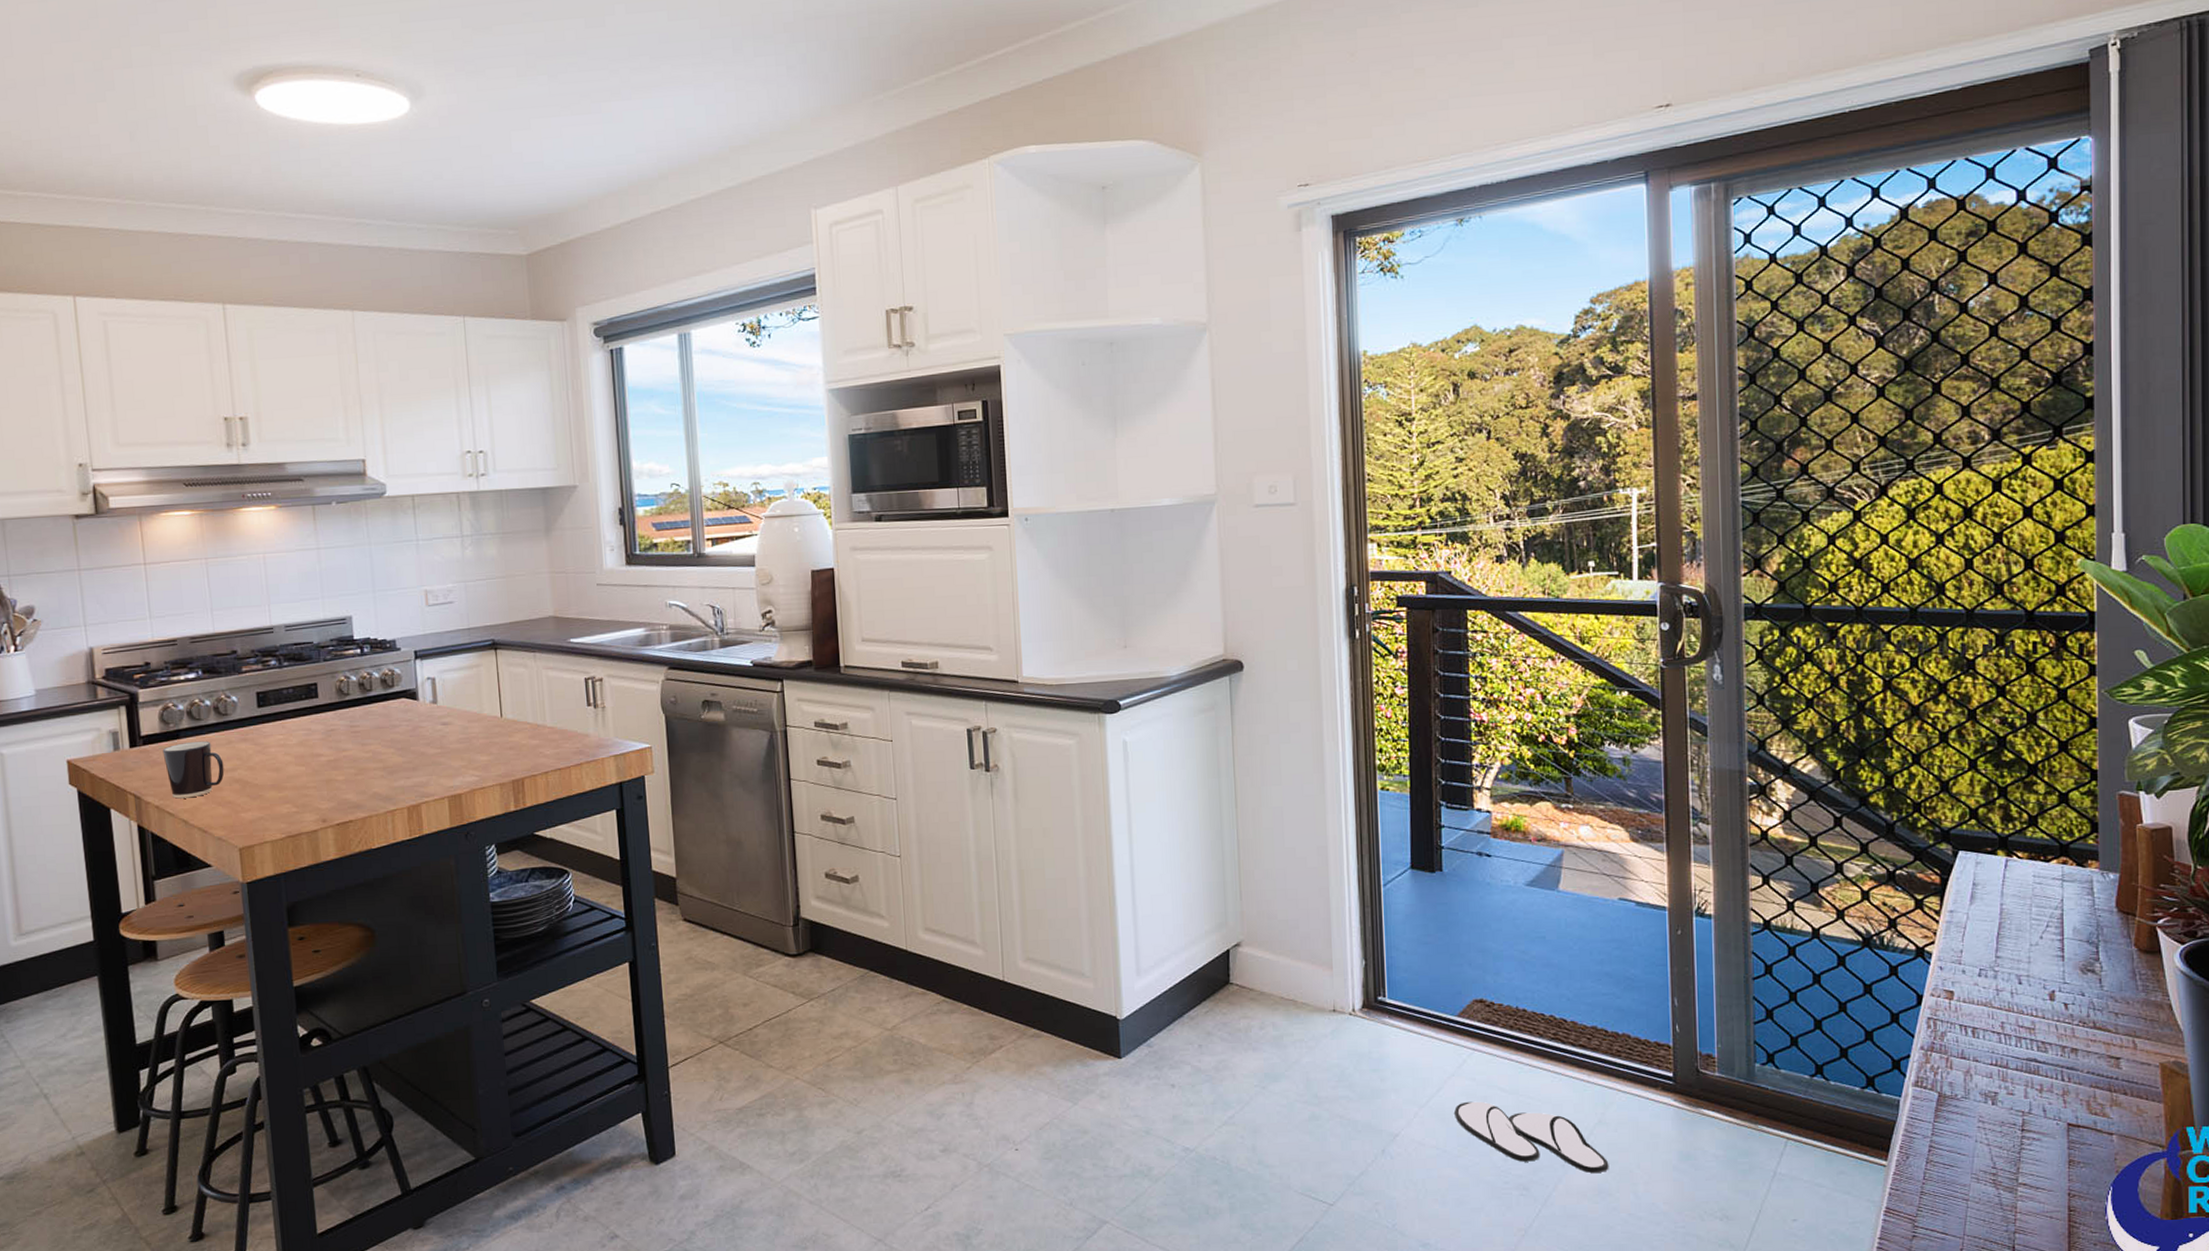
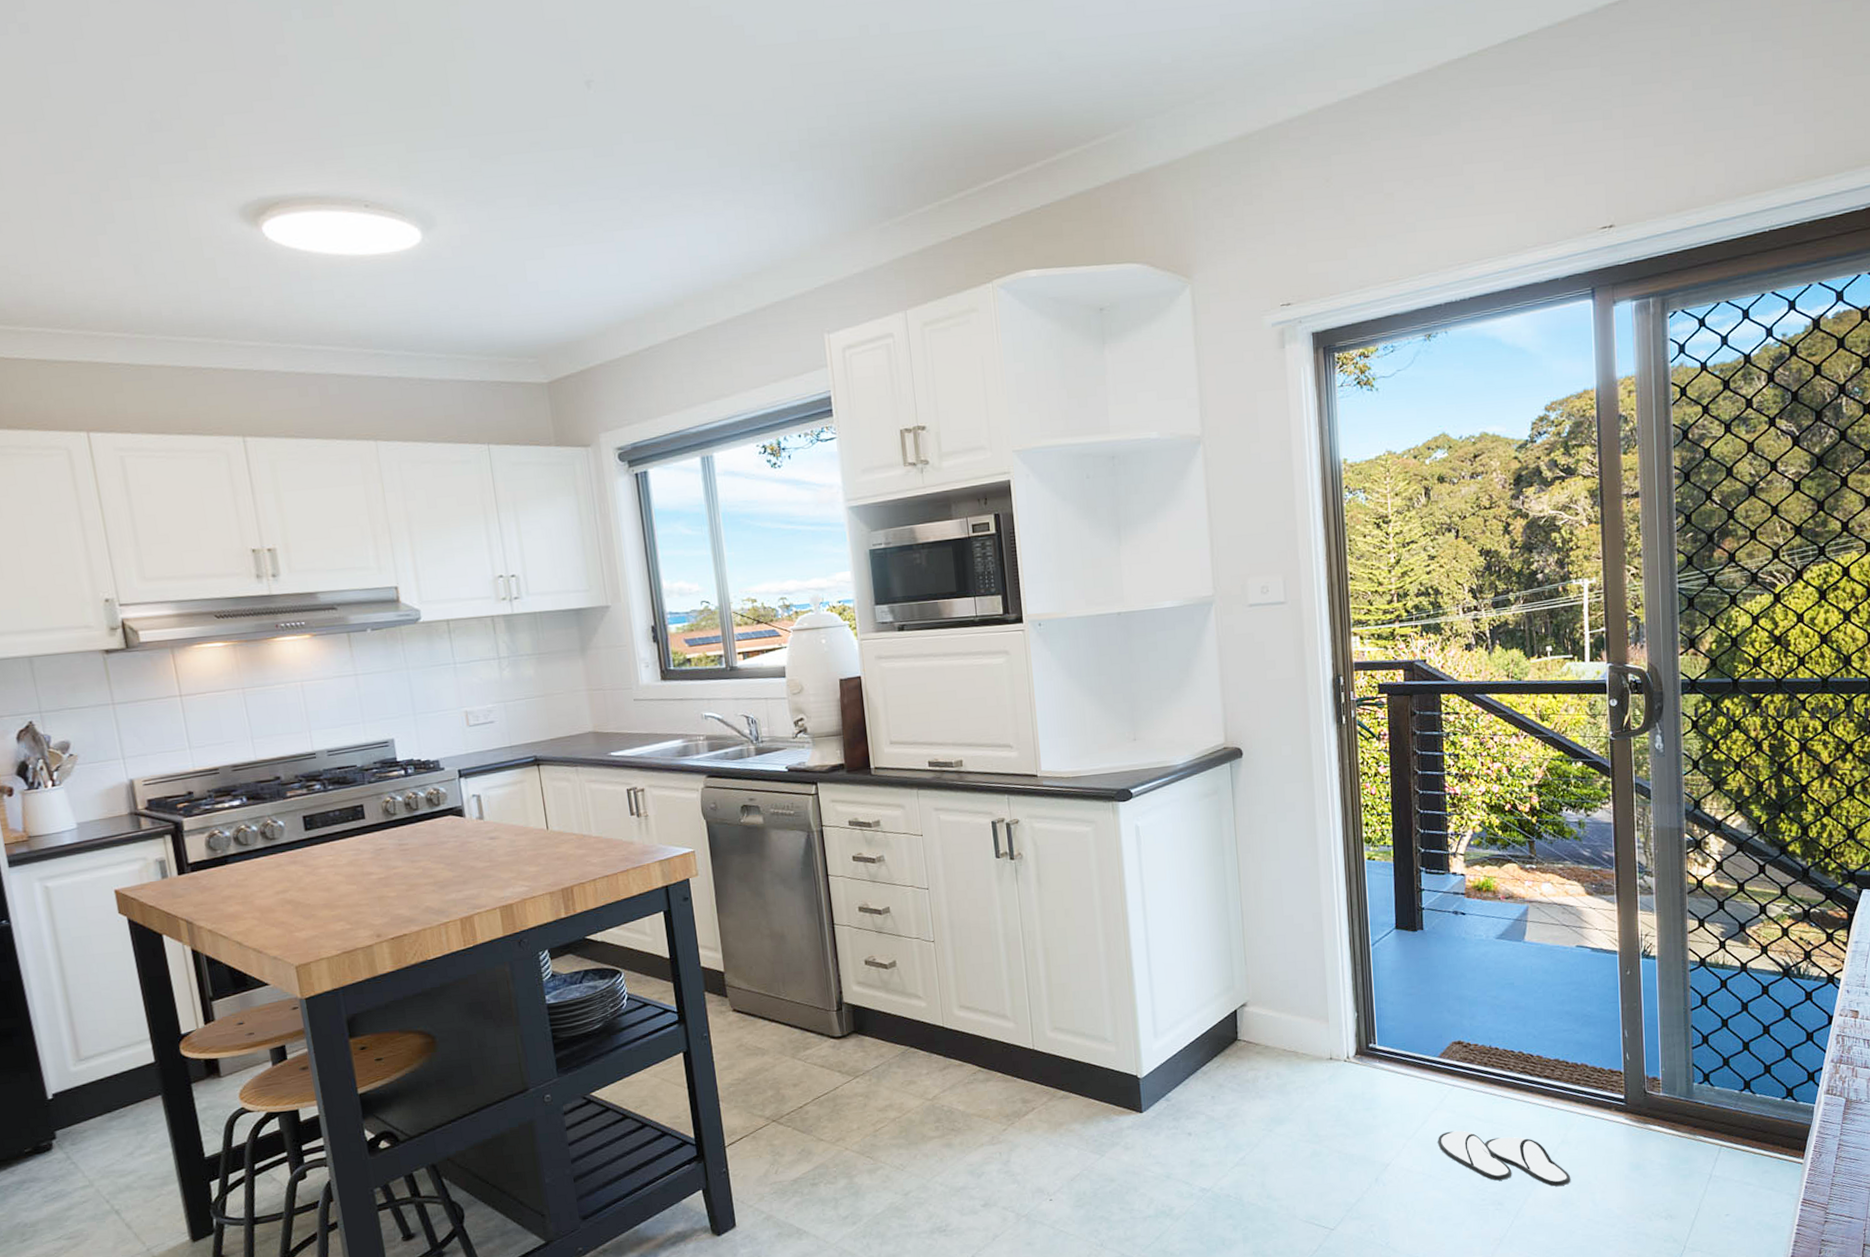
mug: present [162,740,225,799] -> none [211,865,276,922]

